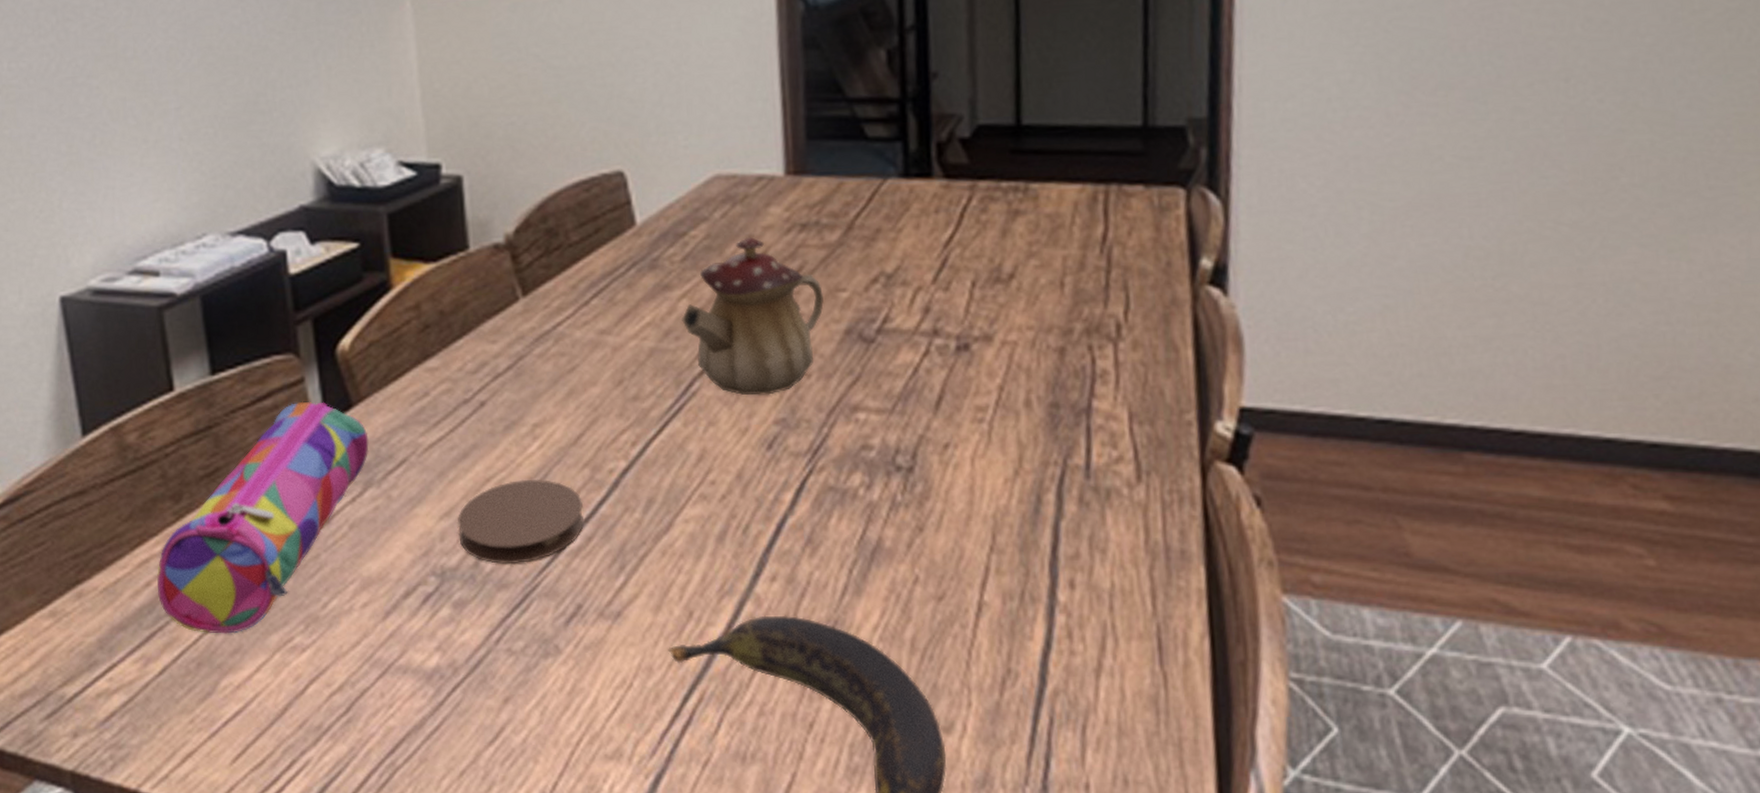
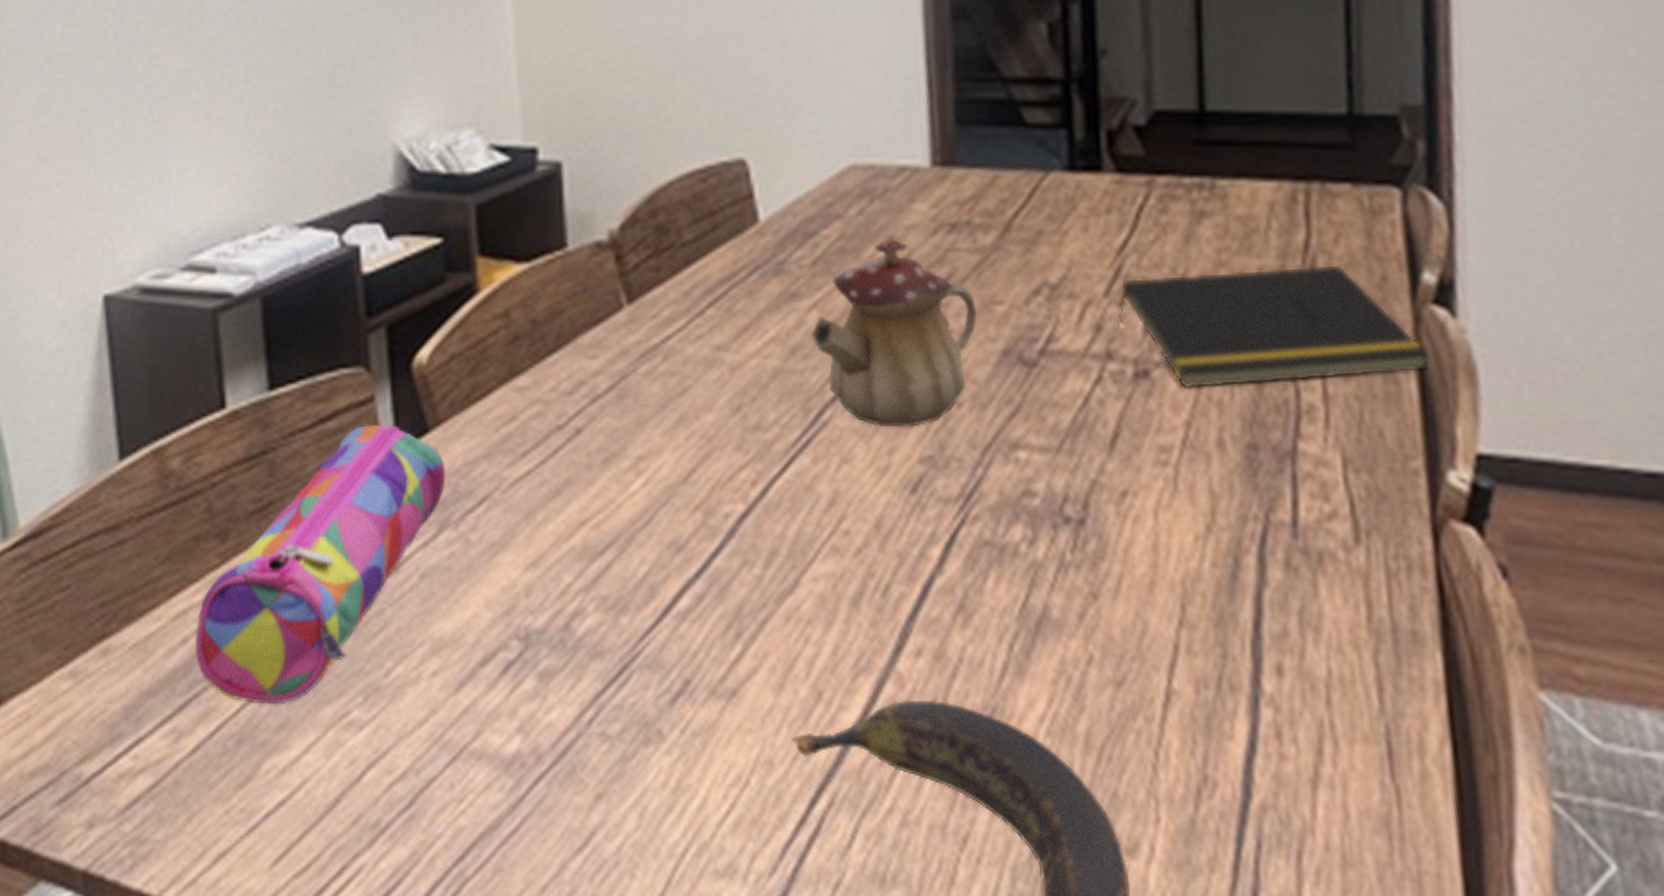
coaster: present [457,479,585,565] -> none [545,523,695,628]
notepad: none [943,252,1205,359] -> present [1117,263,1430,389]

